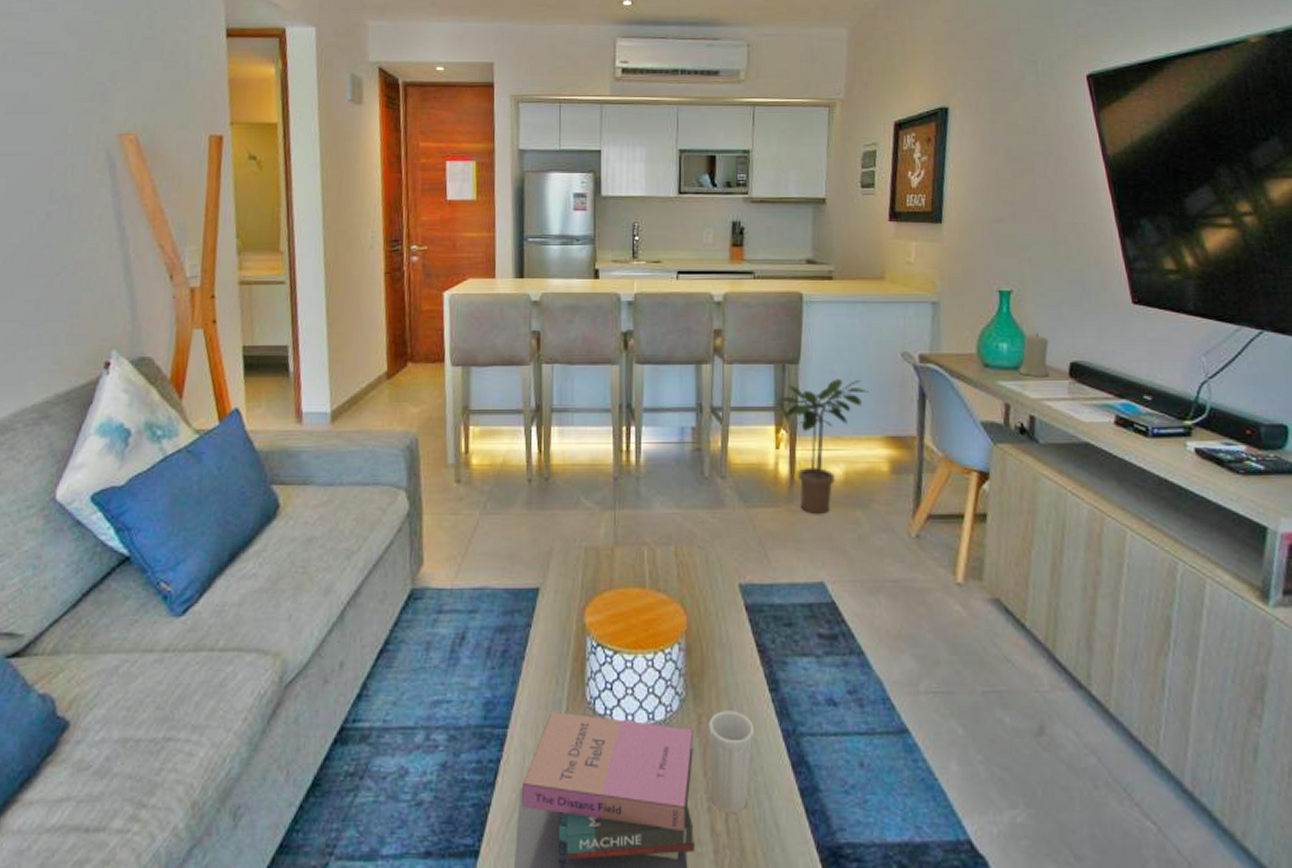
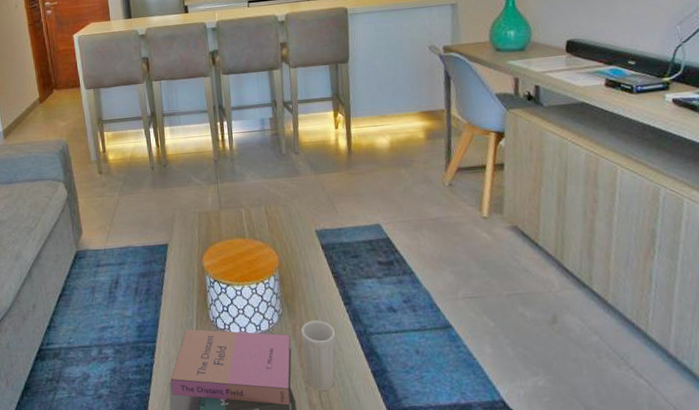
potted plant: present [777,379,868,514] -> none [333,71,404,175]
candle: present [1019,333,1050,378] -> none [524,20,550,56]

